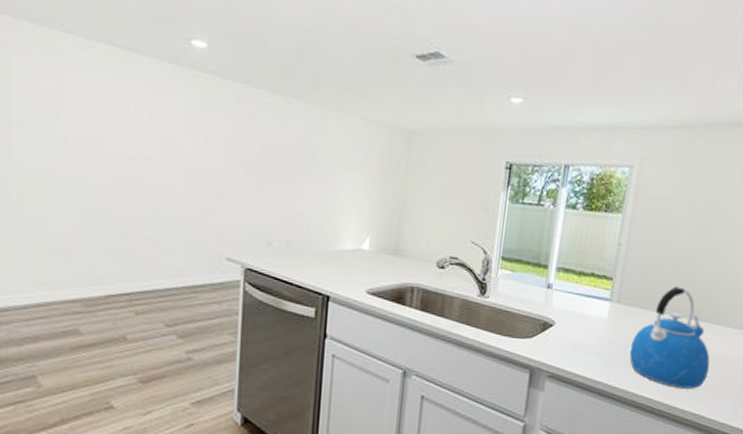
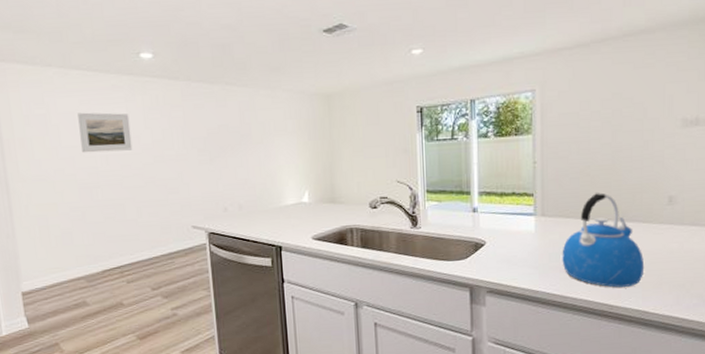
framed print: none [100,98,167,156] -> present [78,112,133,153]

